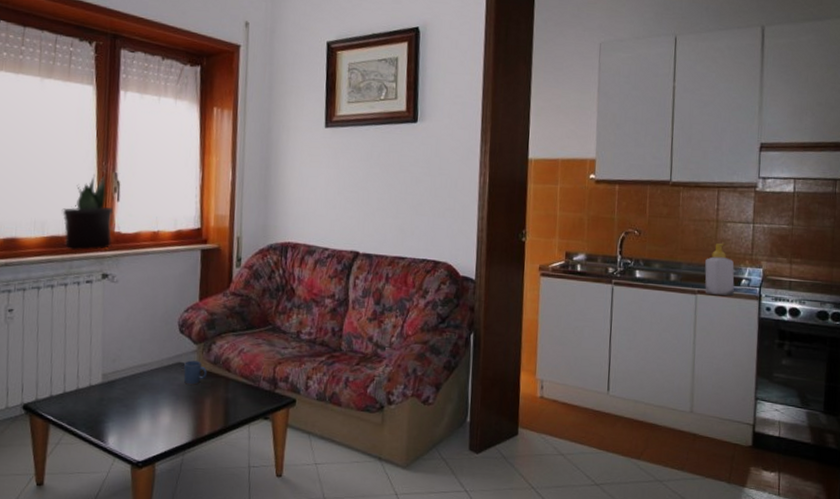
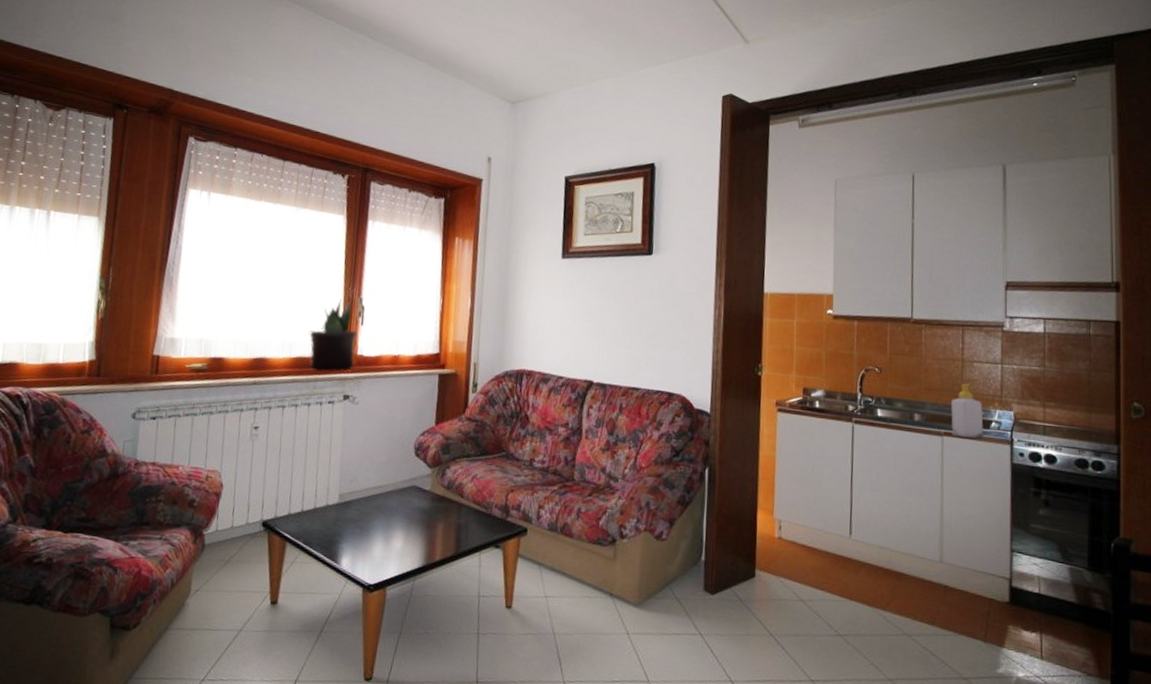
mug: present [183,360,207,385] -> none [417,484,441,509]

